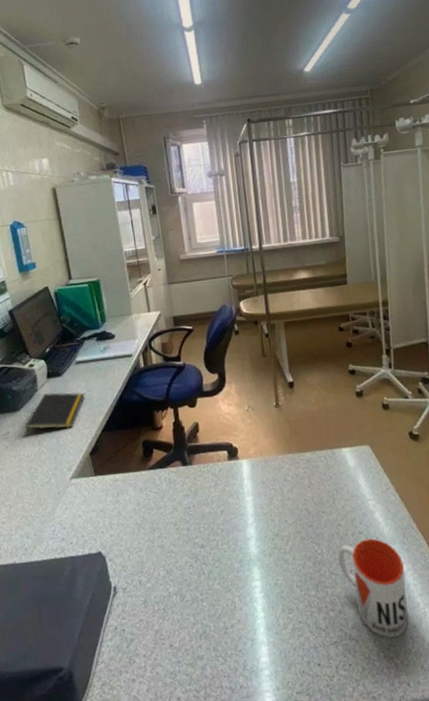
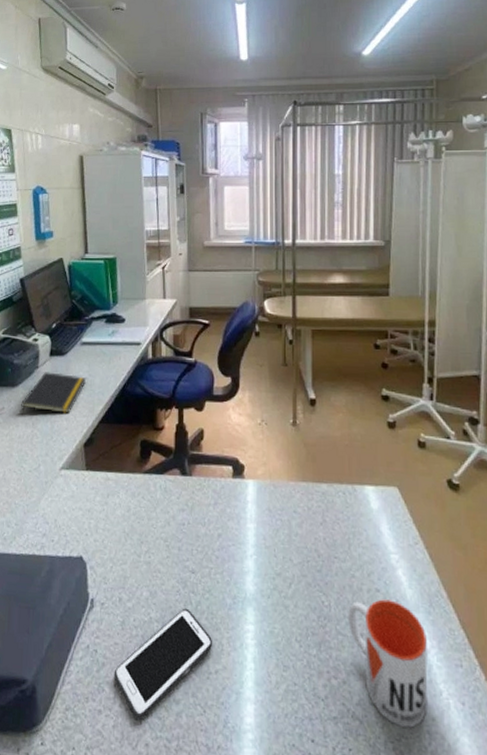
cell phone: none [142,578,227,681] -> present [113,608,213,721]

